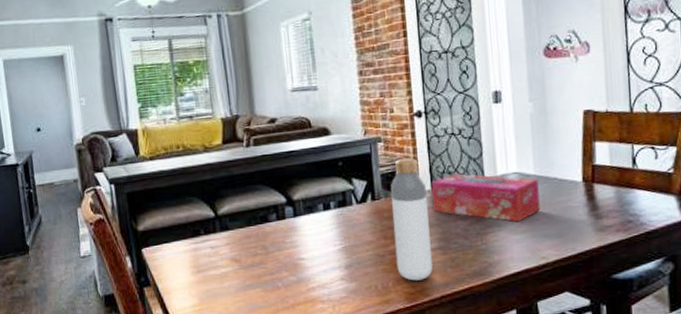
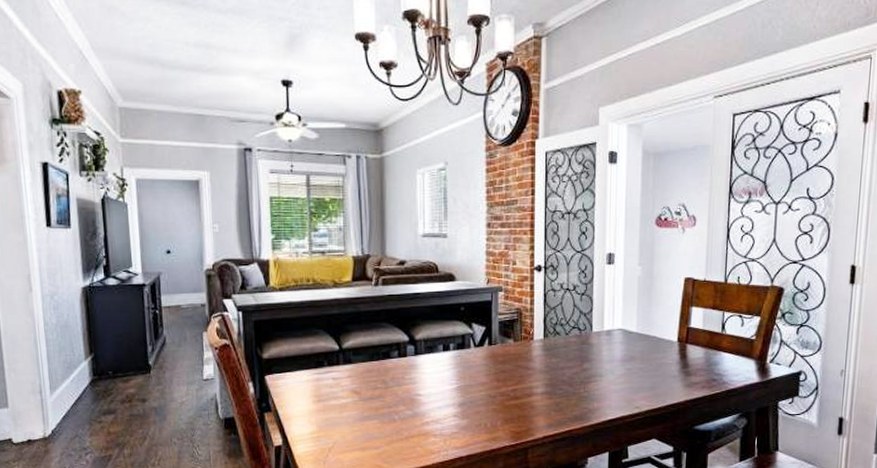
bottle: present [391,158,433,281] -> none [506,309,539,421]
tissue box: present [431,173,540,222] -> none [544,326,639,374]

